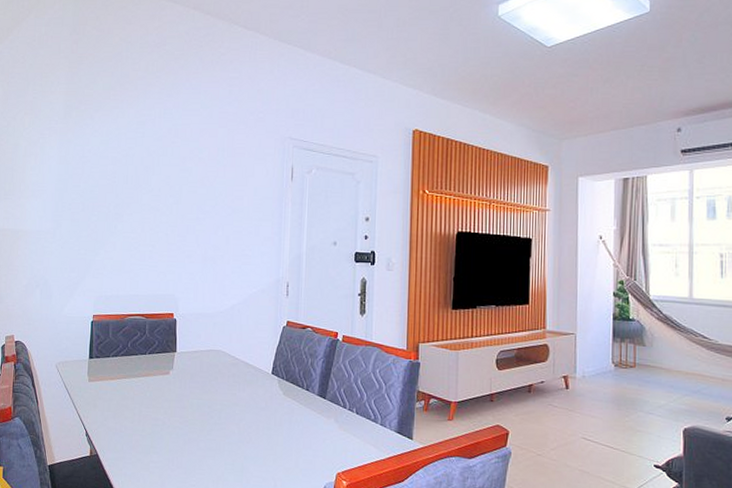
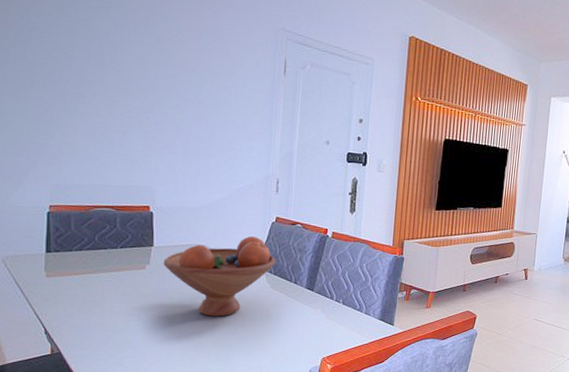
fruit bowl: none [185,340,288,424] -> present [163,236,277,317]

